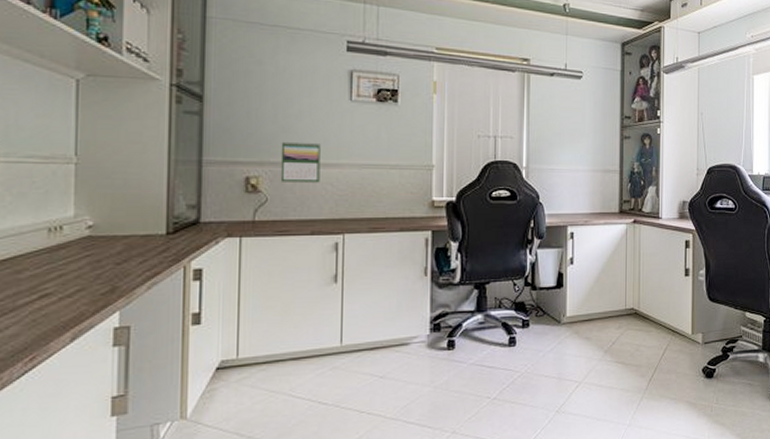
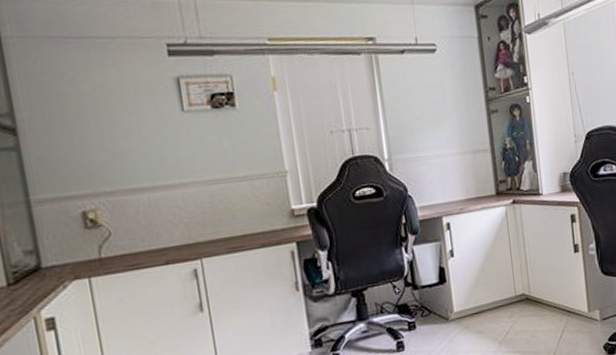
calendar: present [280,141,321,183] -> none [114,163,165,212]

